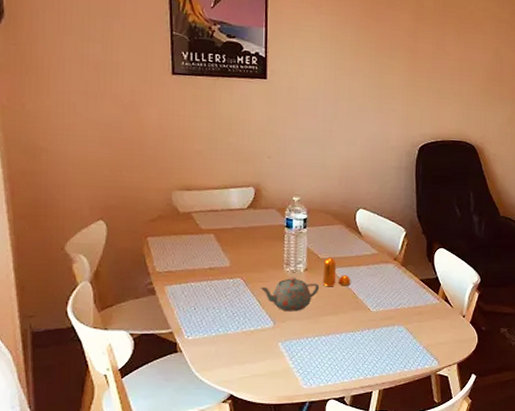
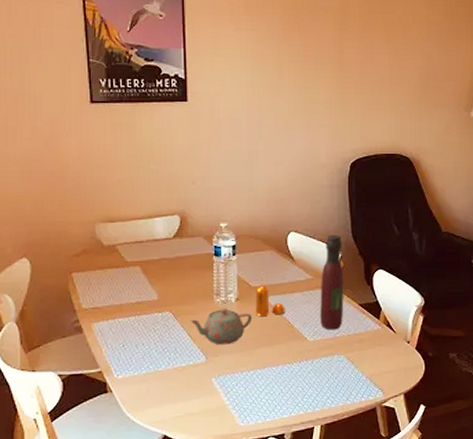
wine bottle: none [383,213,407,302] -> present [320,235,344,330]

